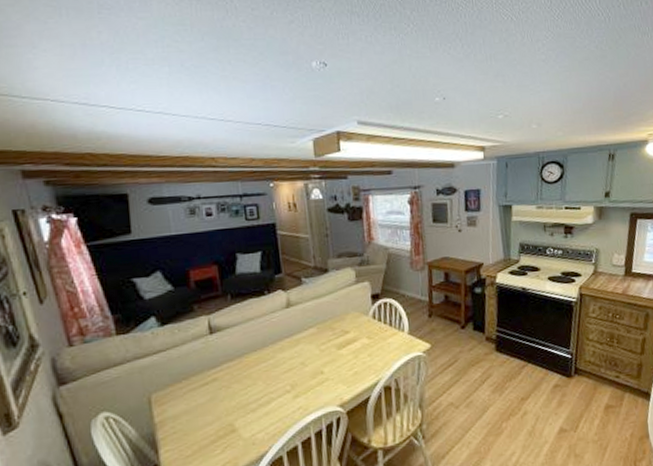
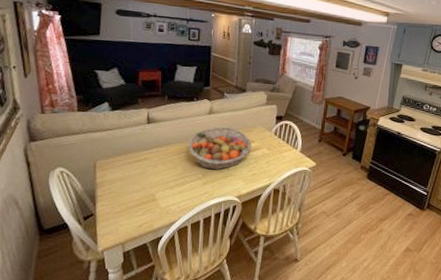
fruit basket: none [266,319,347,378] -> present [188,126,252,170]

